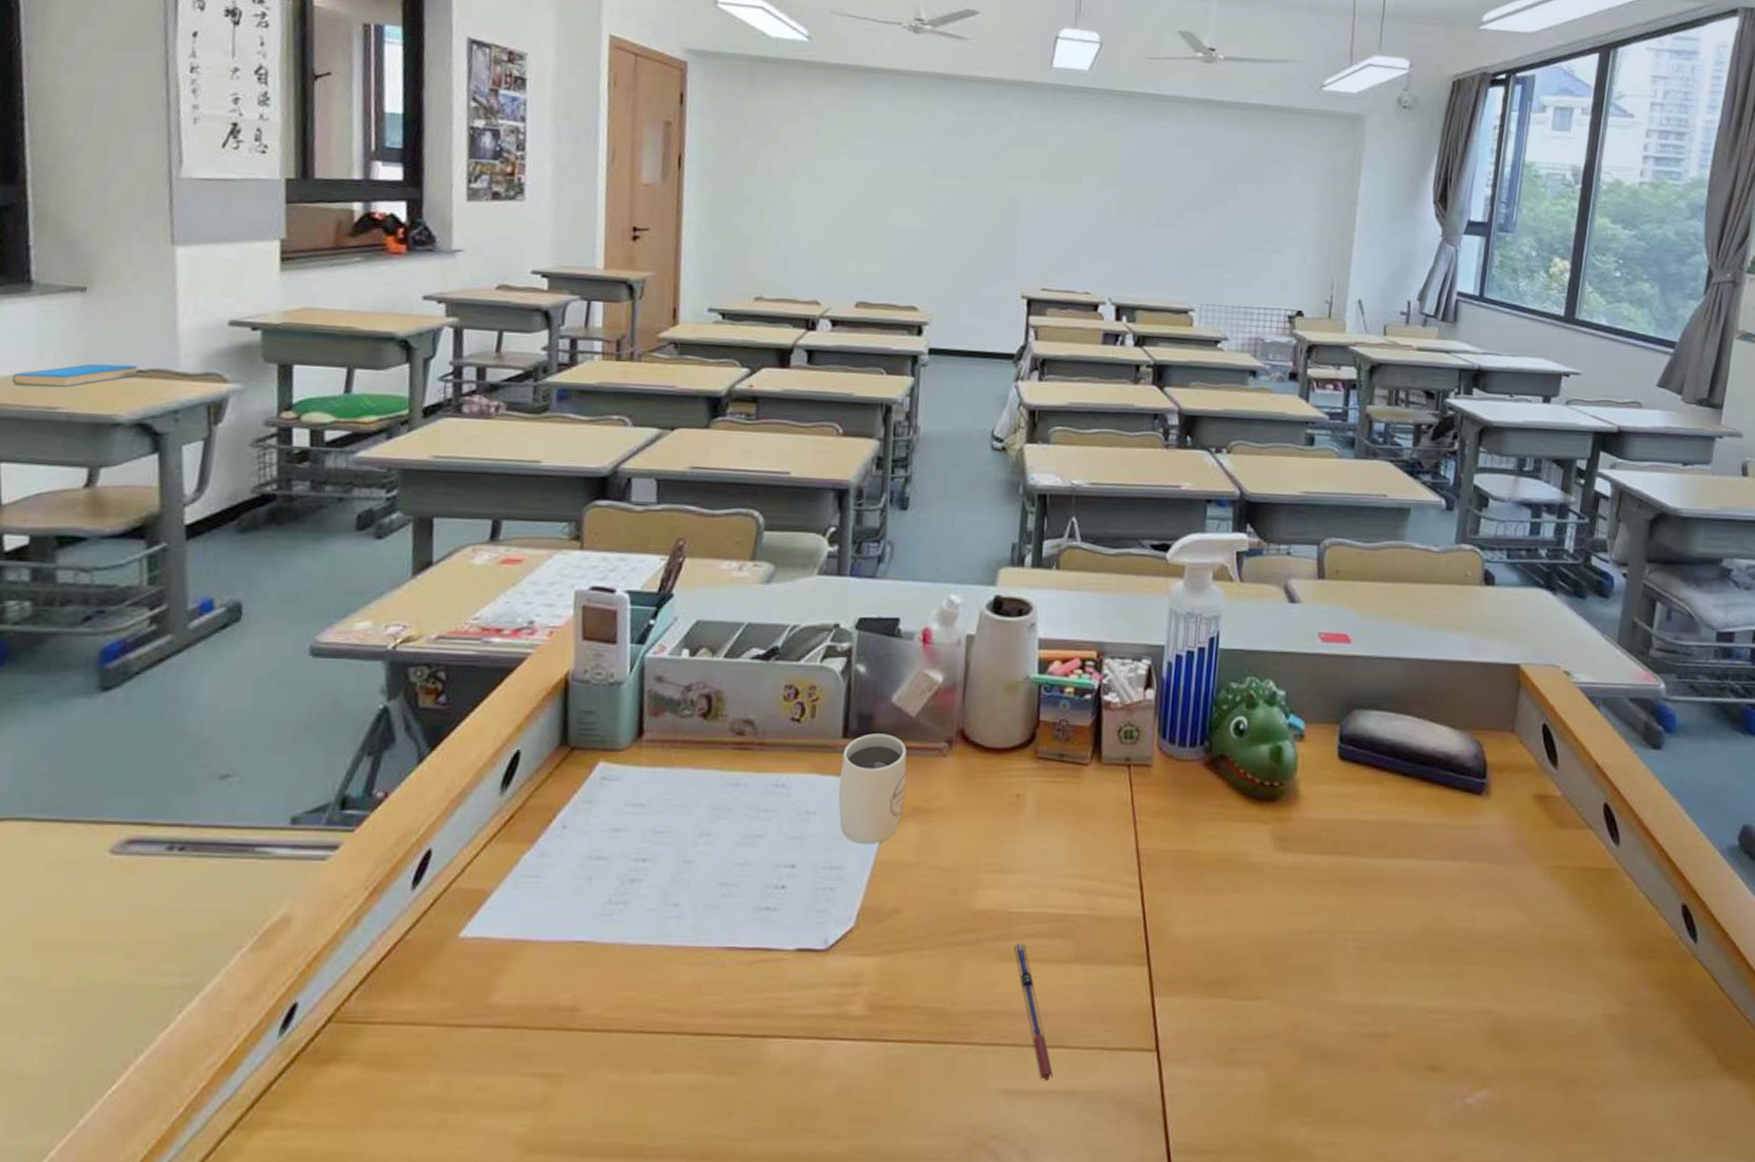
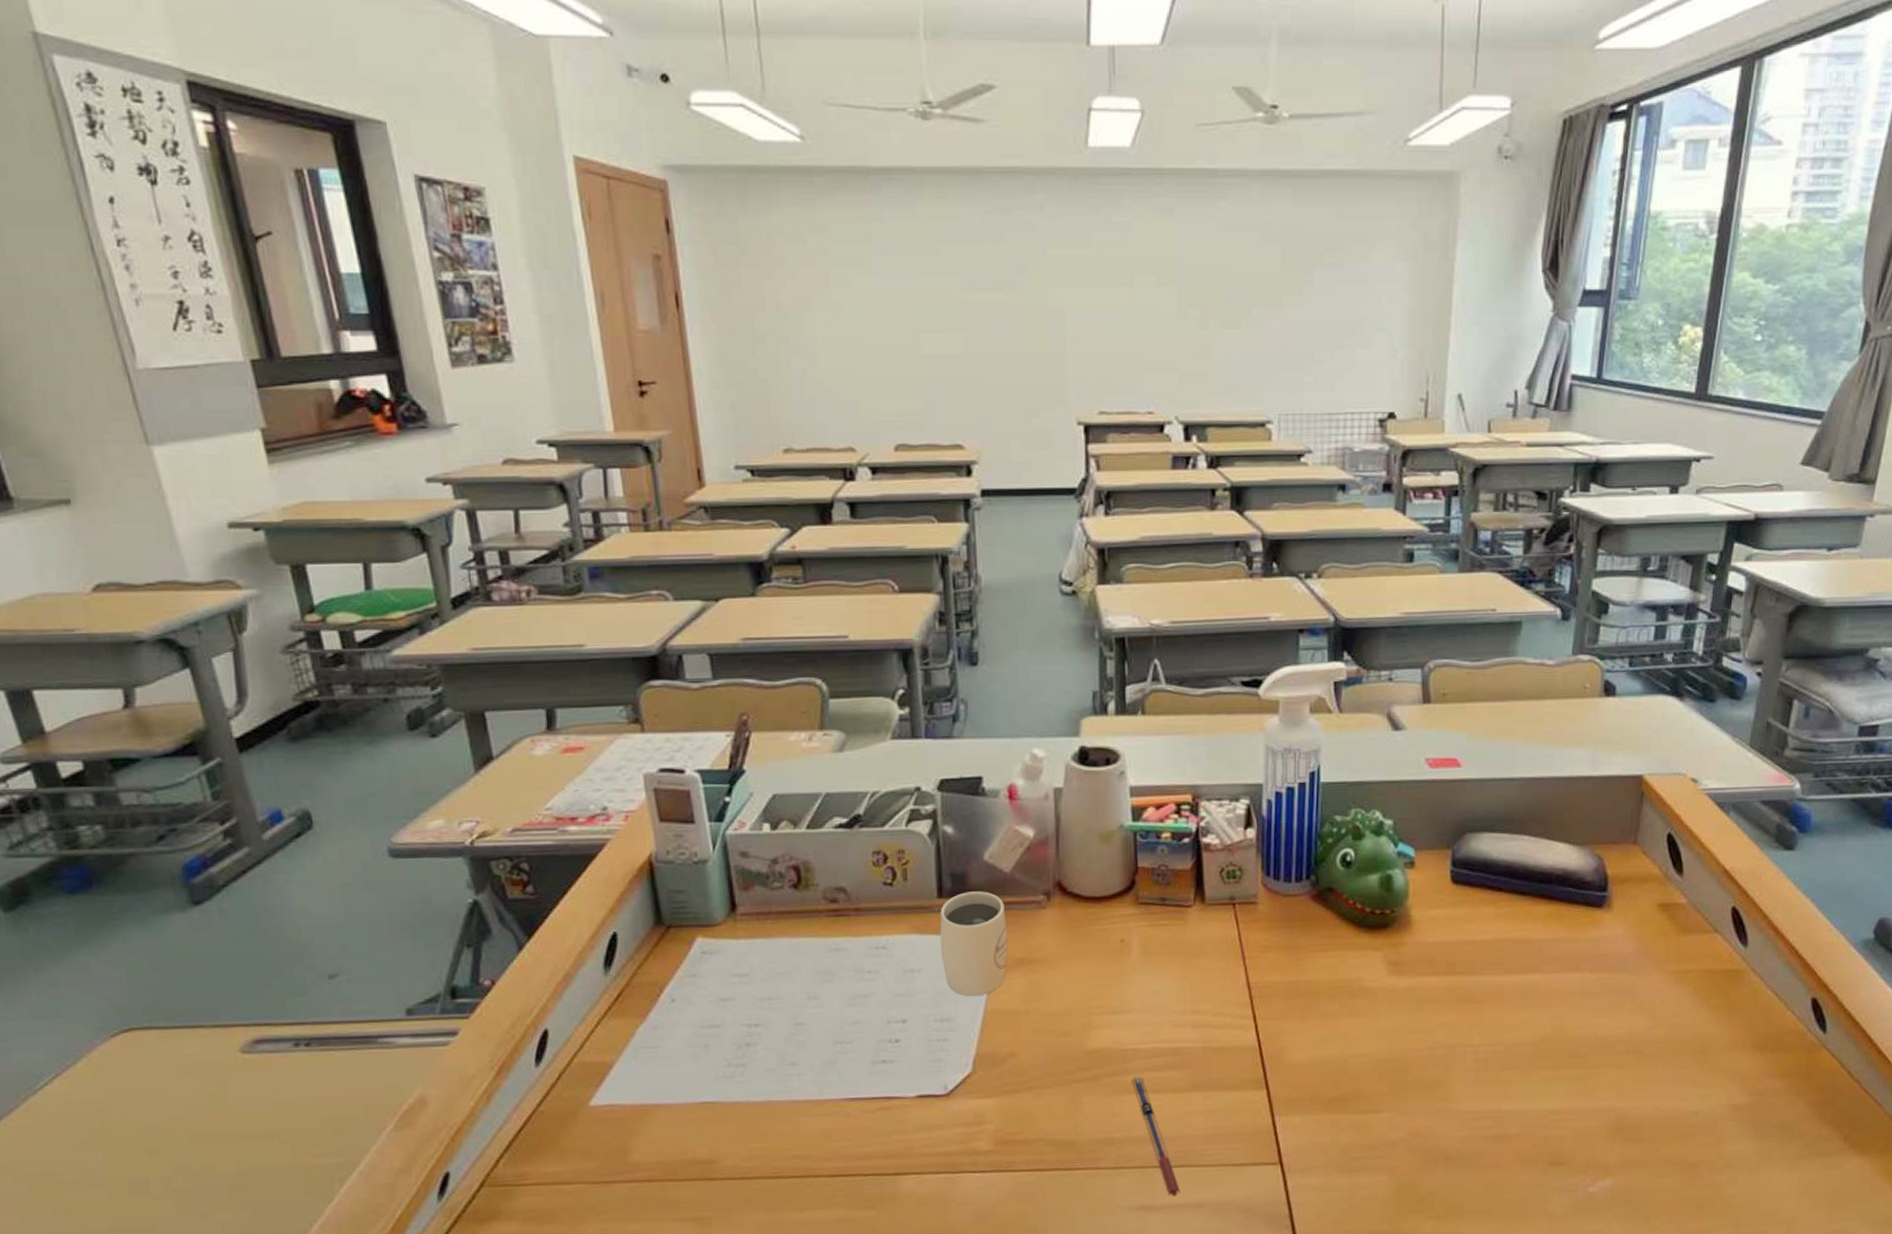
book: present [12,363,138,388] -> none [21,579,148,610]

